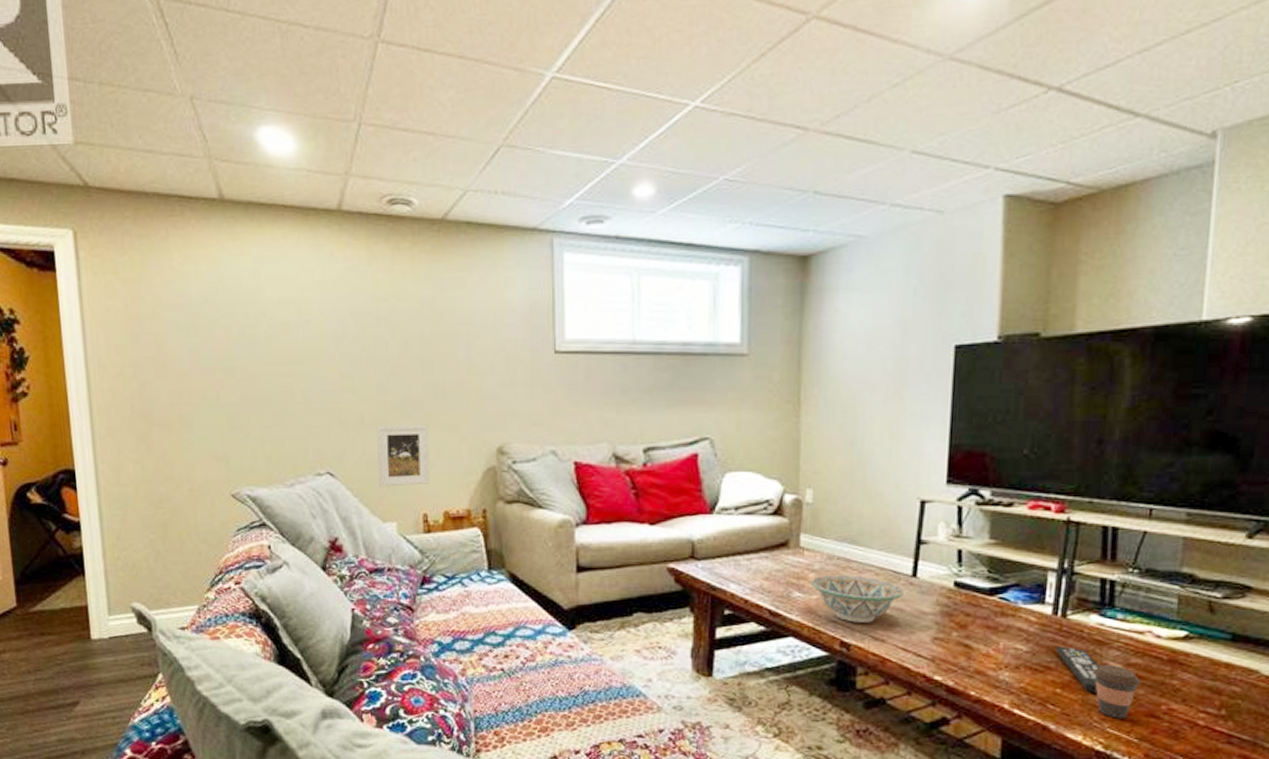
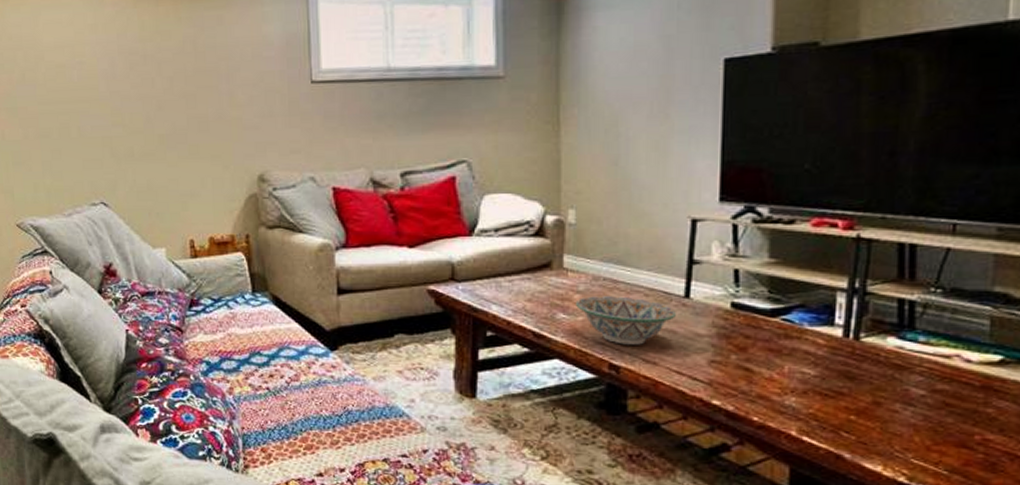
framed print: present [377,425,430,487] -> none [145,155,195,215]
remote control: present [1055,646,1100,695] -> none [848,371,900,422]
coffee cup: present [1092,665,1141,719] -> none [892,391,949,449]

